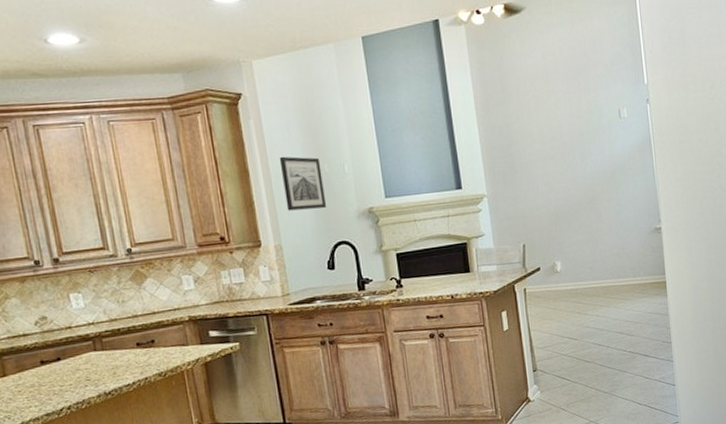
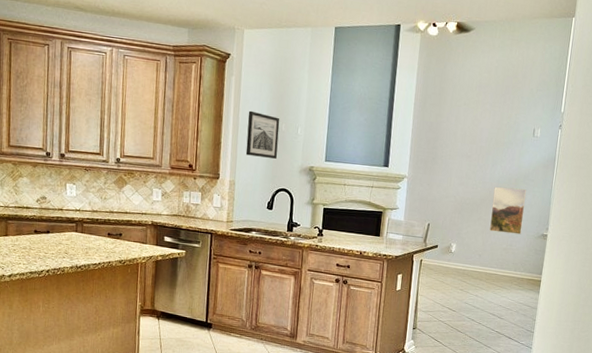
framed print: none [589,181,632,238] -> present [489,187,526,235]

